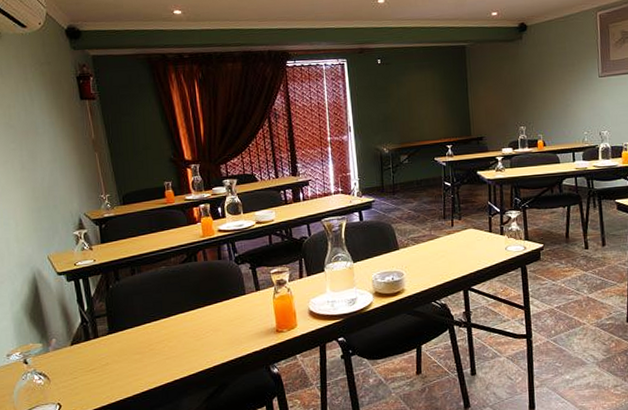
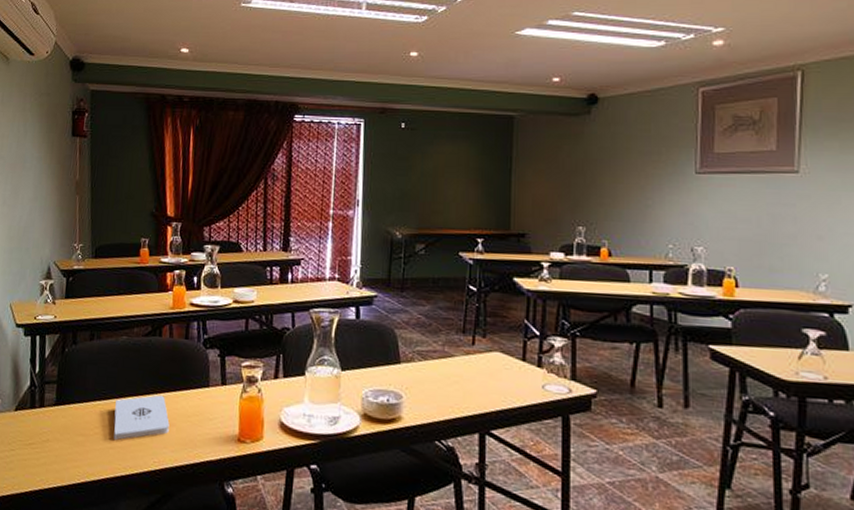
notepad: none [165,308,216,352] -> present [113,395,170,441]

